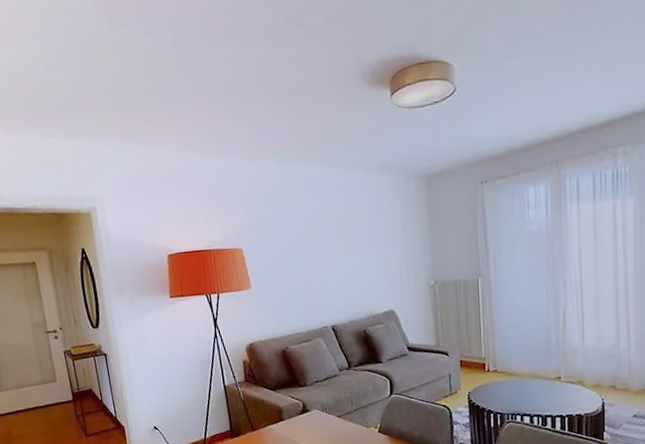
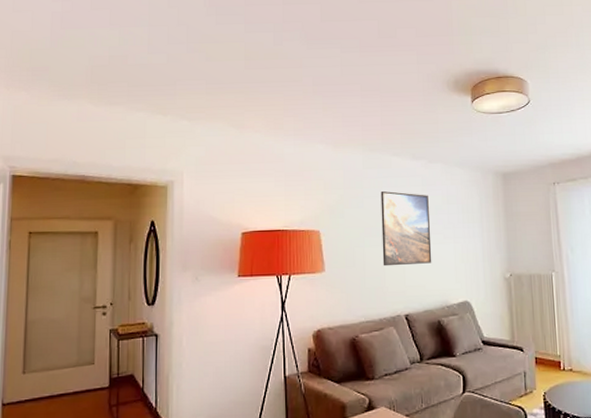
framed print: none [299,203,356,280] -> present [380,191,432,267]

